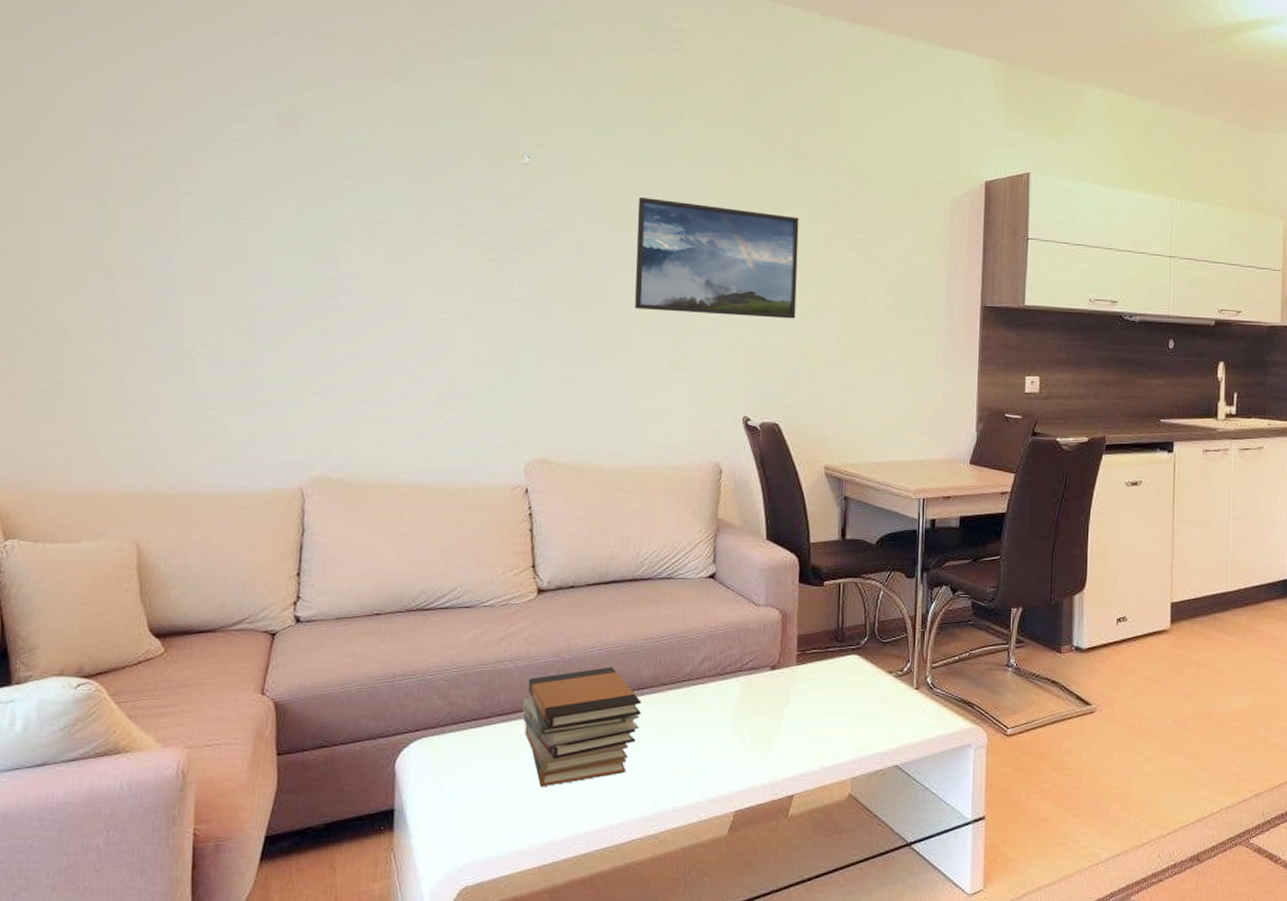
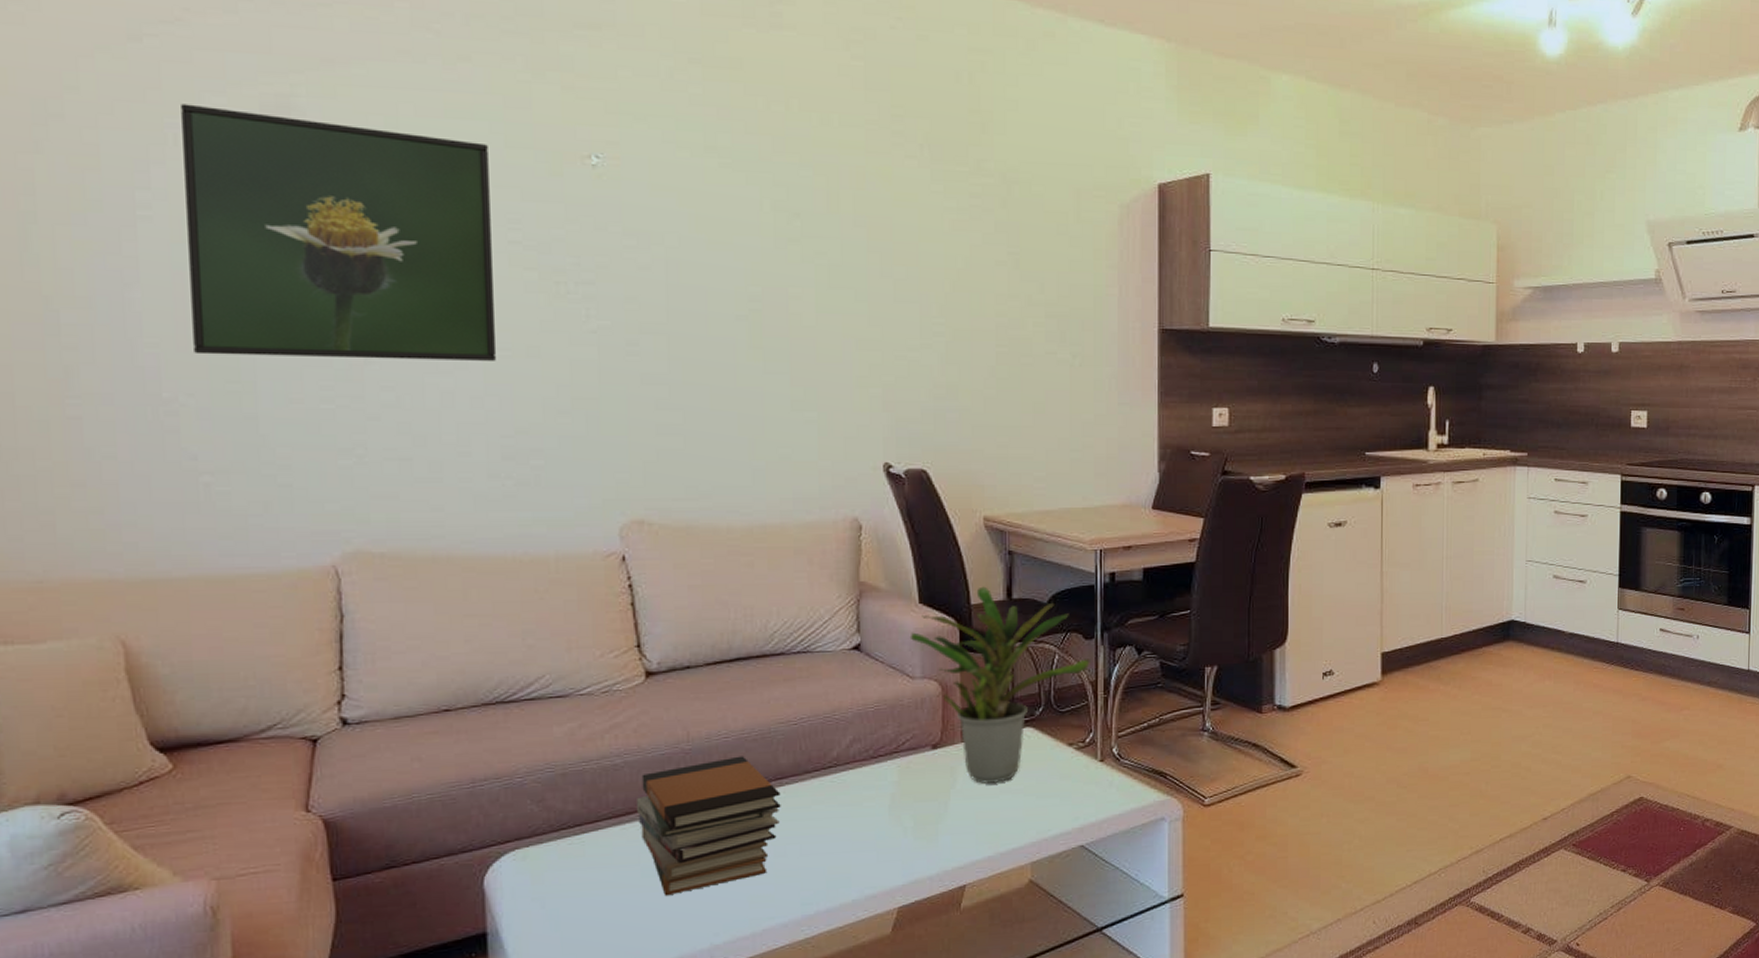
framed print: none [212,114,445,322] -> present [181,103,497,361]
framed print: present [634,197,799,319] -> none [739,206,941,348]
potted plant: none [757,527,911,703] -> present [909,586,1090,783]

